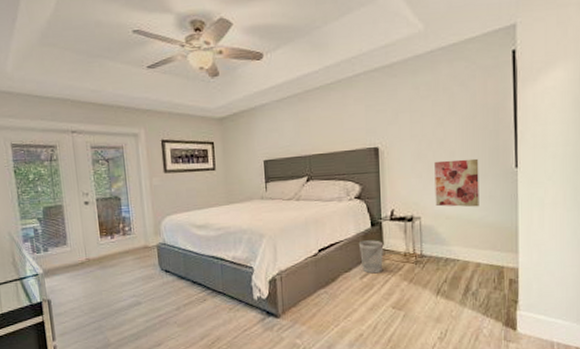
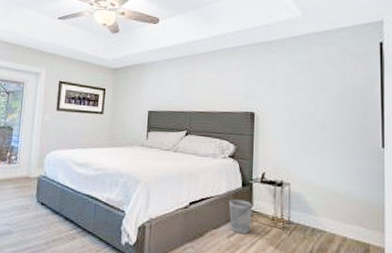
wall art: present [434,158,479,207] -> none [305,132,347,181]

